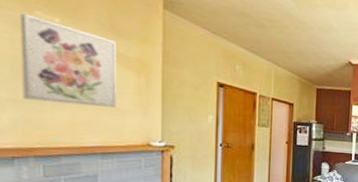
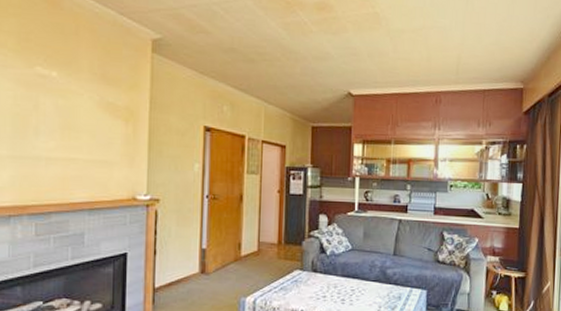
wall art: present [19,13,117,108] -> none [21,70,106,160]

